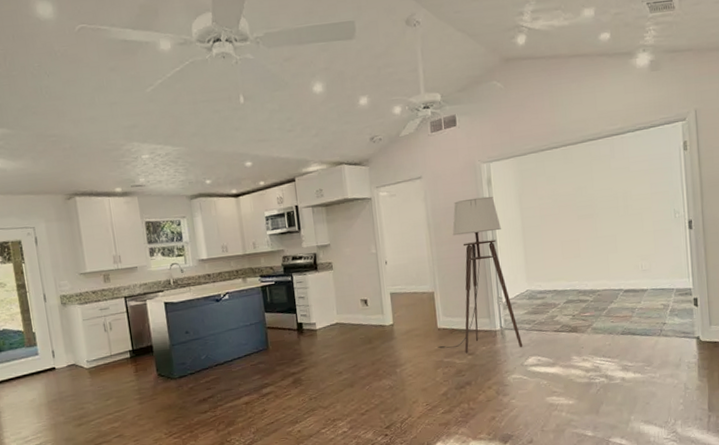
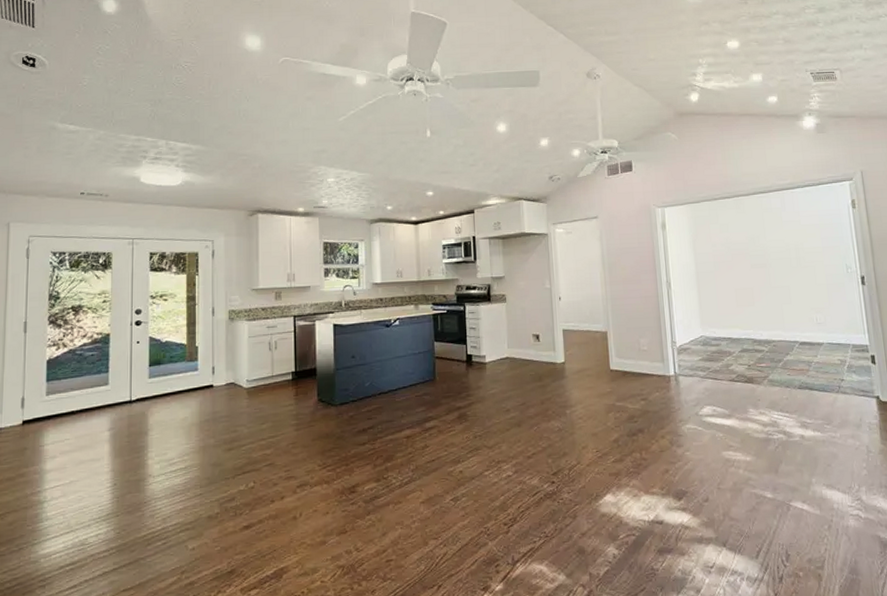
floor lamp: present [438,196,523,354] -> none [610,239,698,399]

